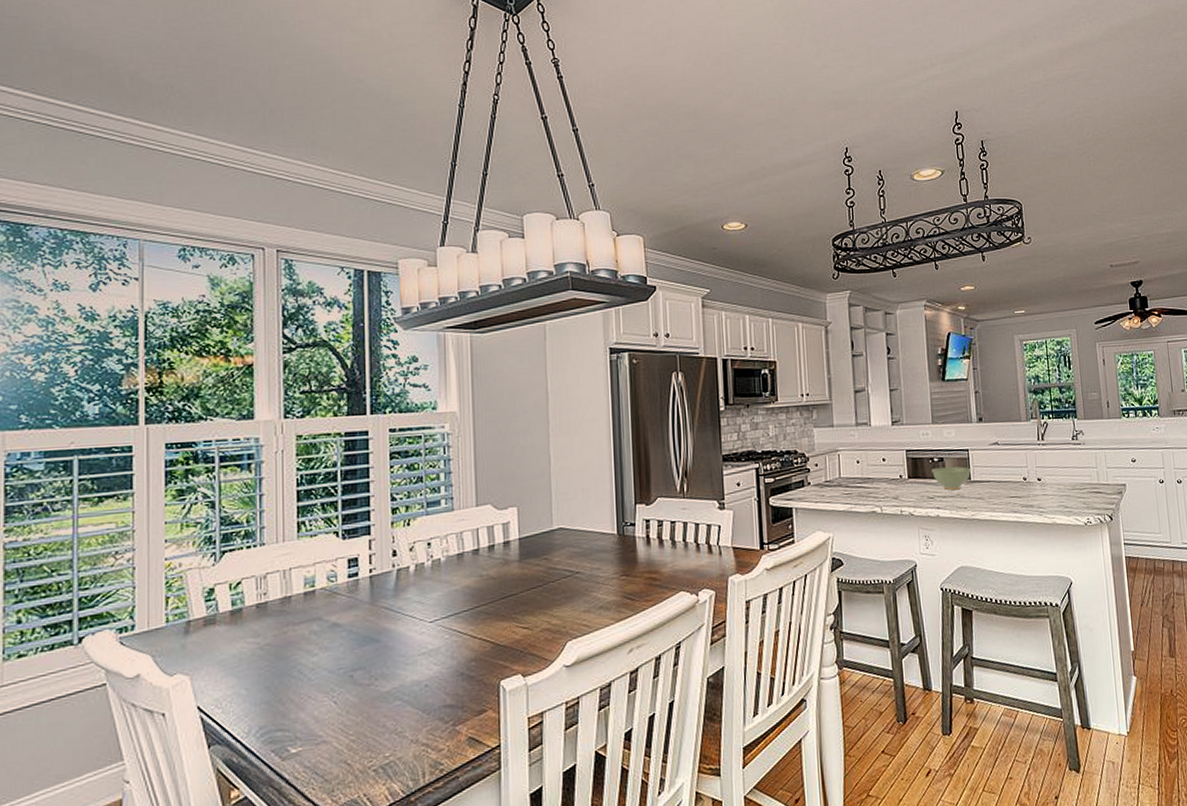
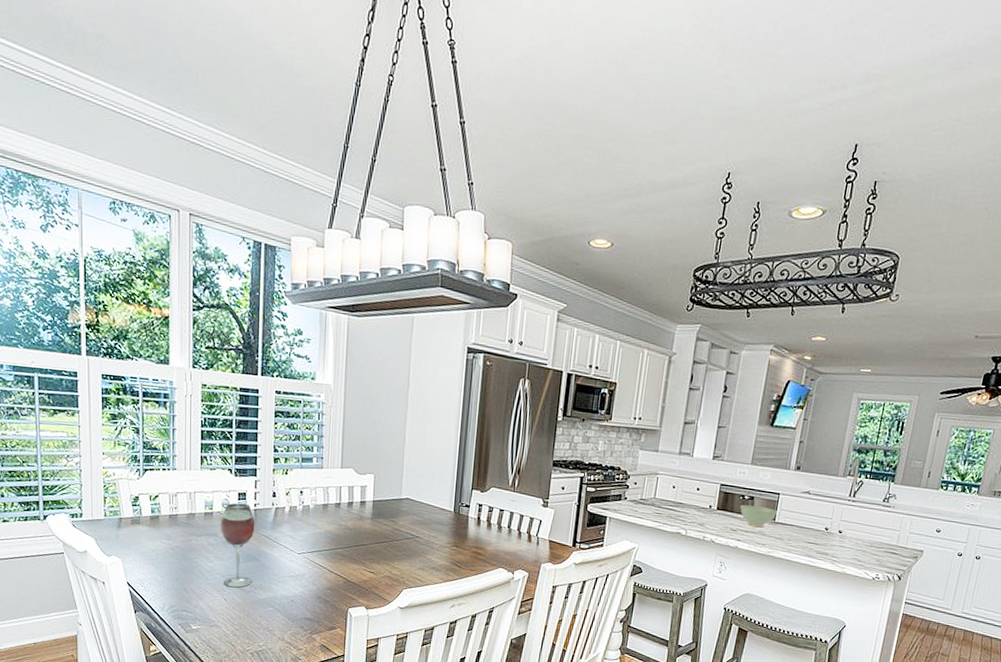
wineglass: none [326,571,372,685] -> present [221,502,255,588]

